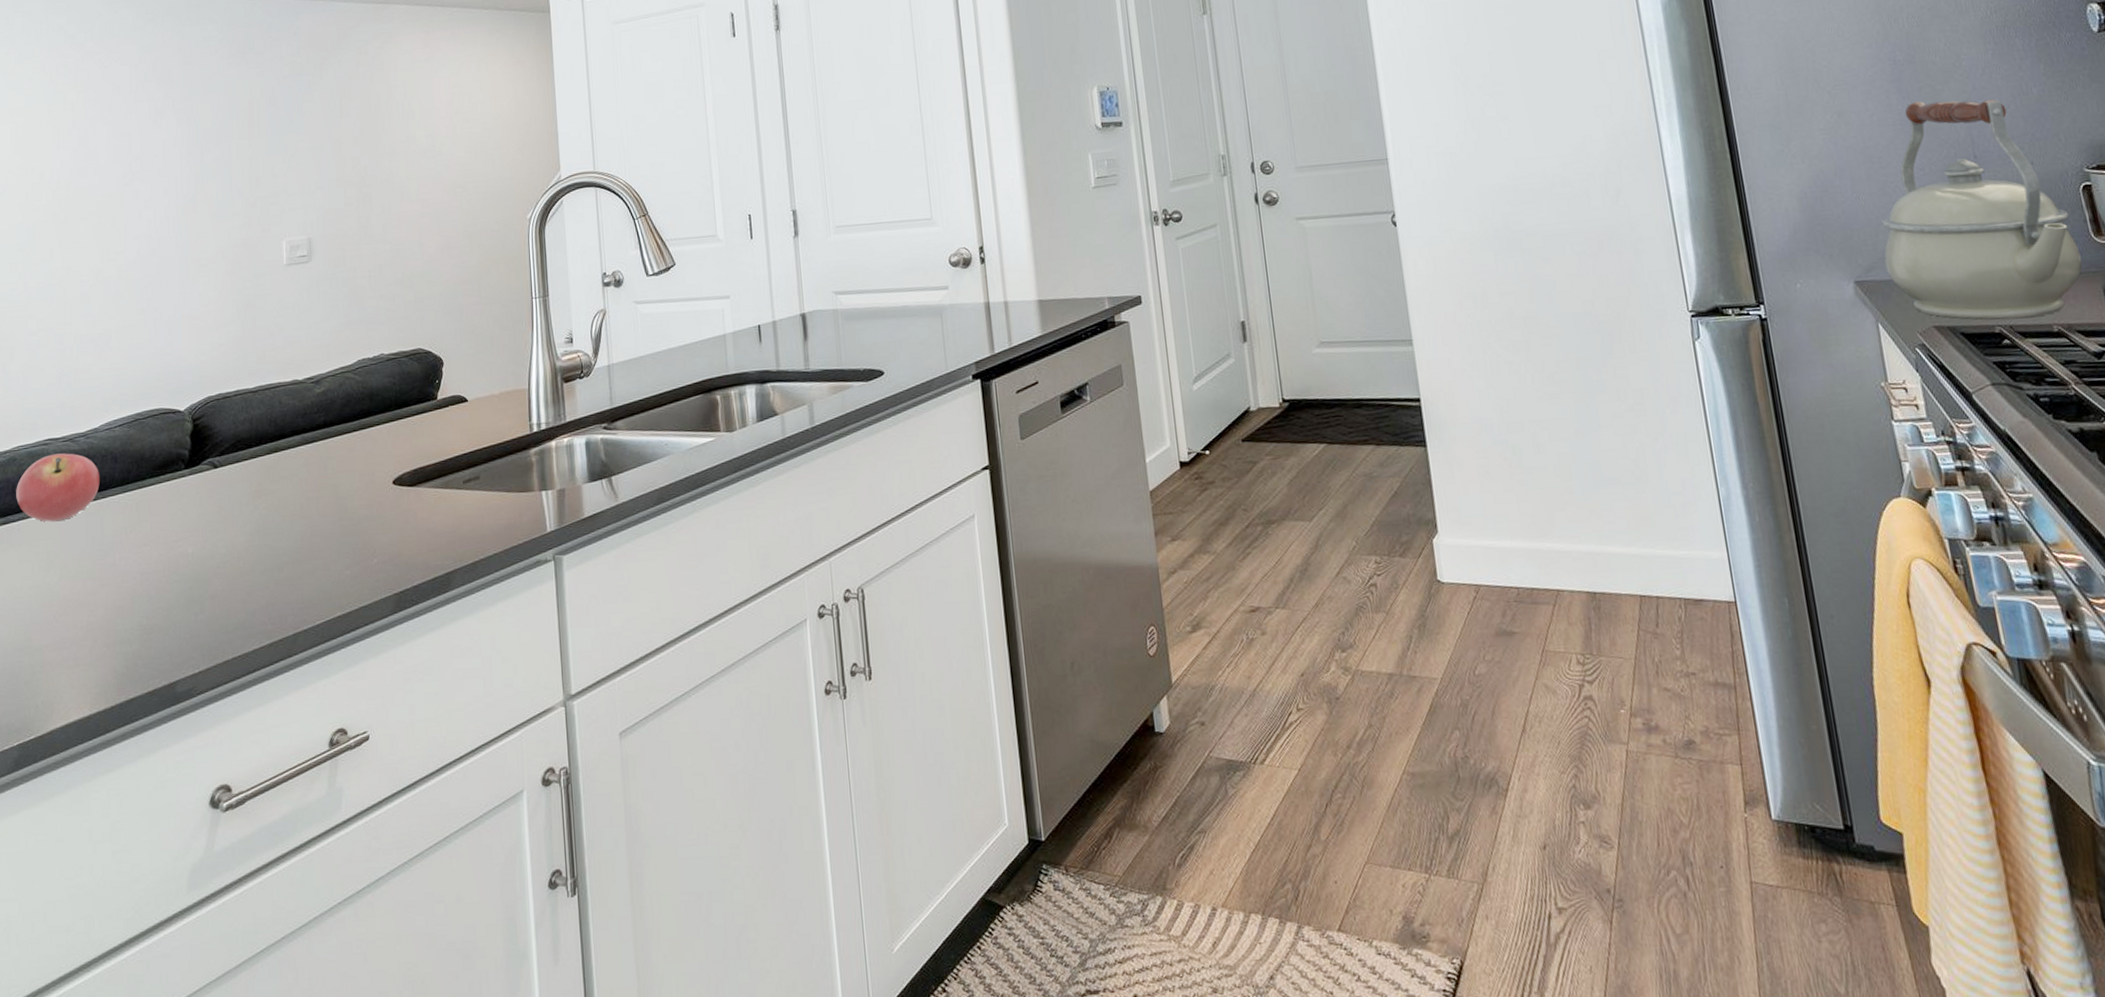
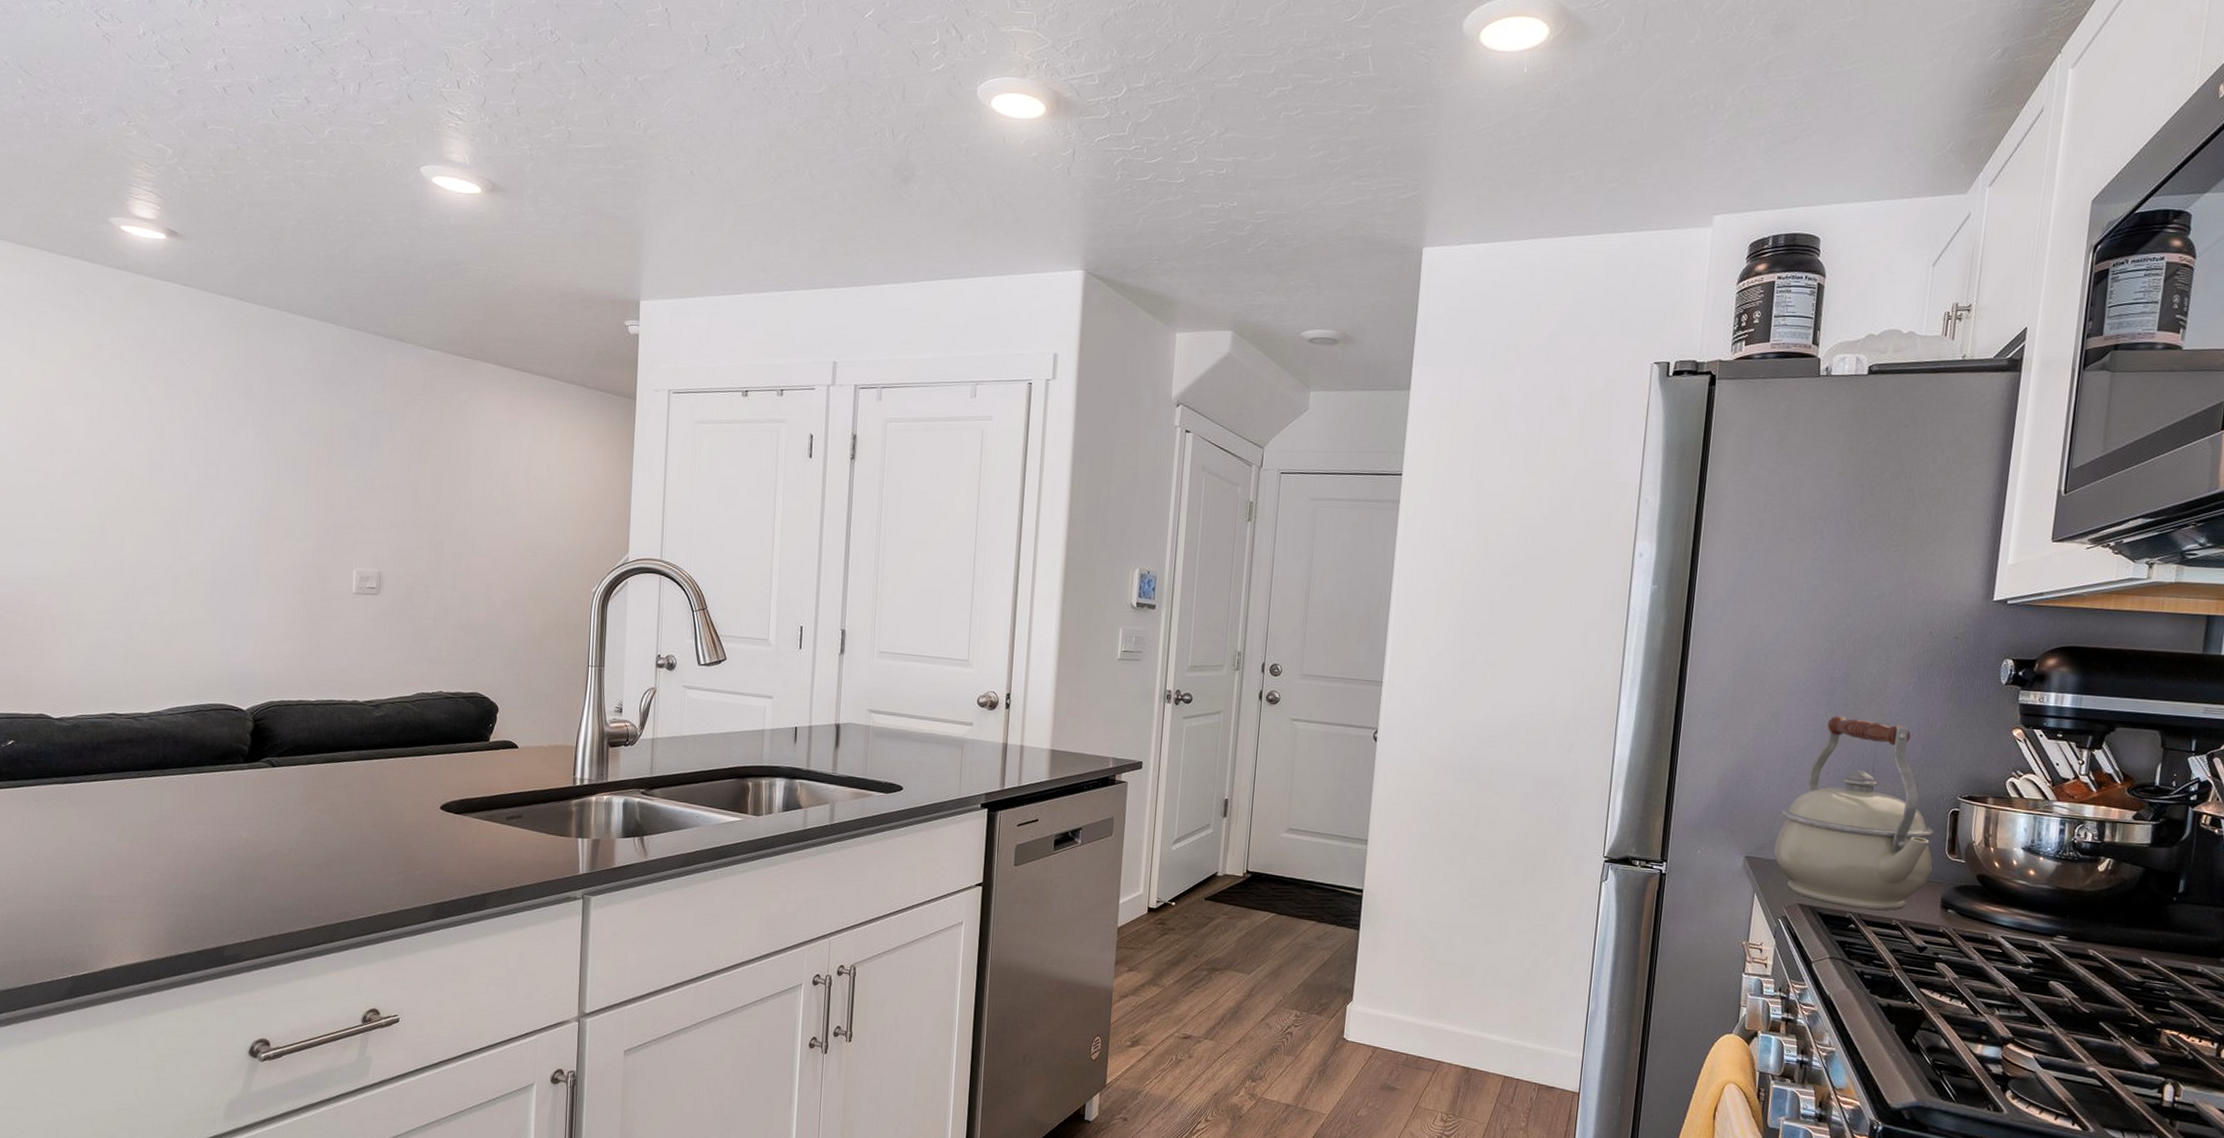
fruit: present [16,453,100,522] -> none [78,728,161,790]

